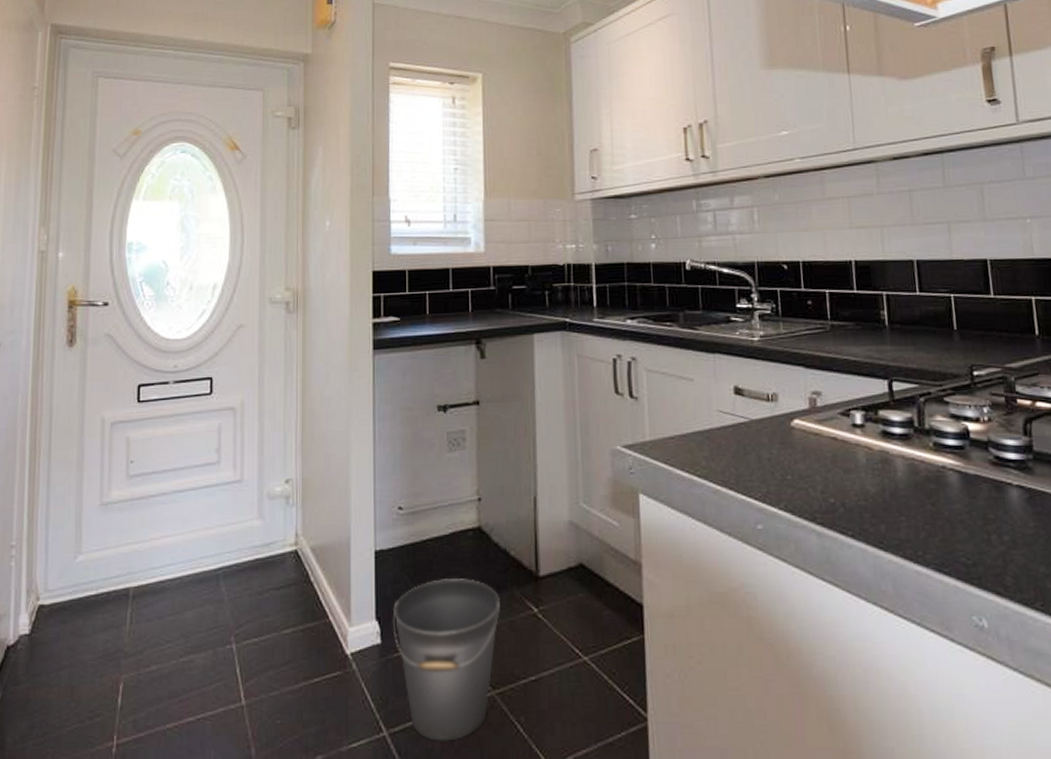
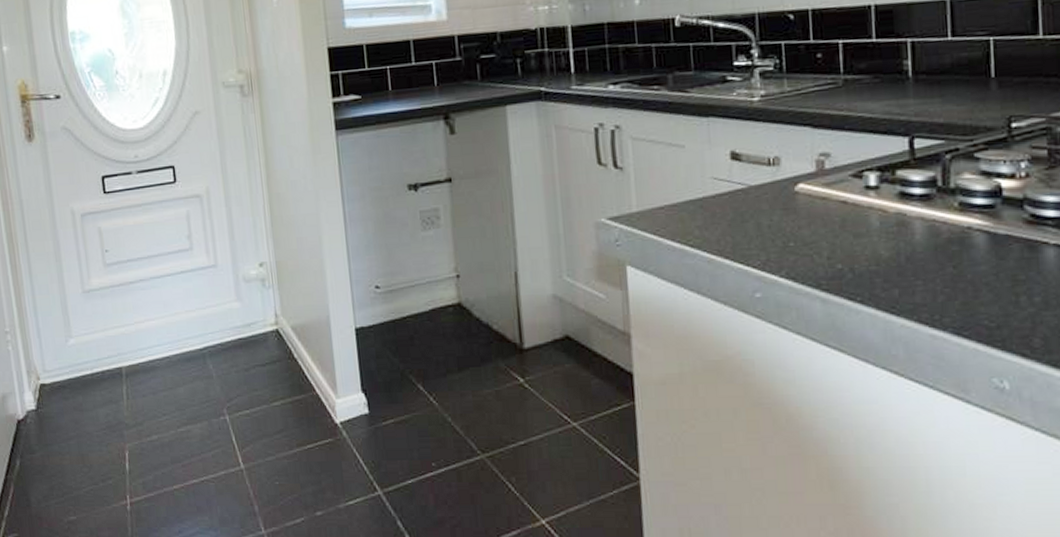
bucket: present [393,578,500,742] -> none [378,352,486,499]

